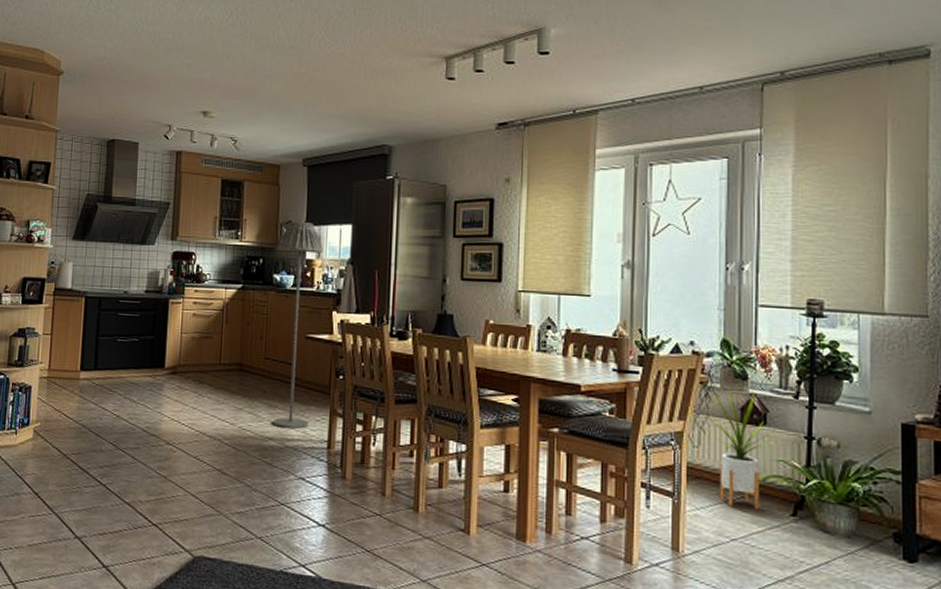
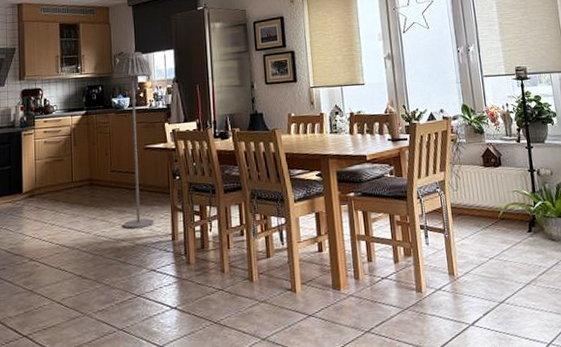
house plant: present [703,385,777,509] -> none [457,137,510,233]

